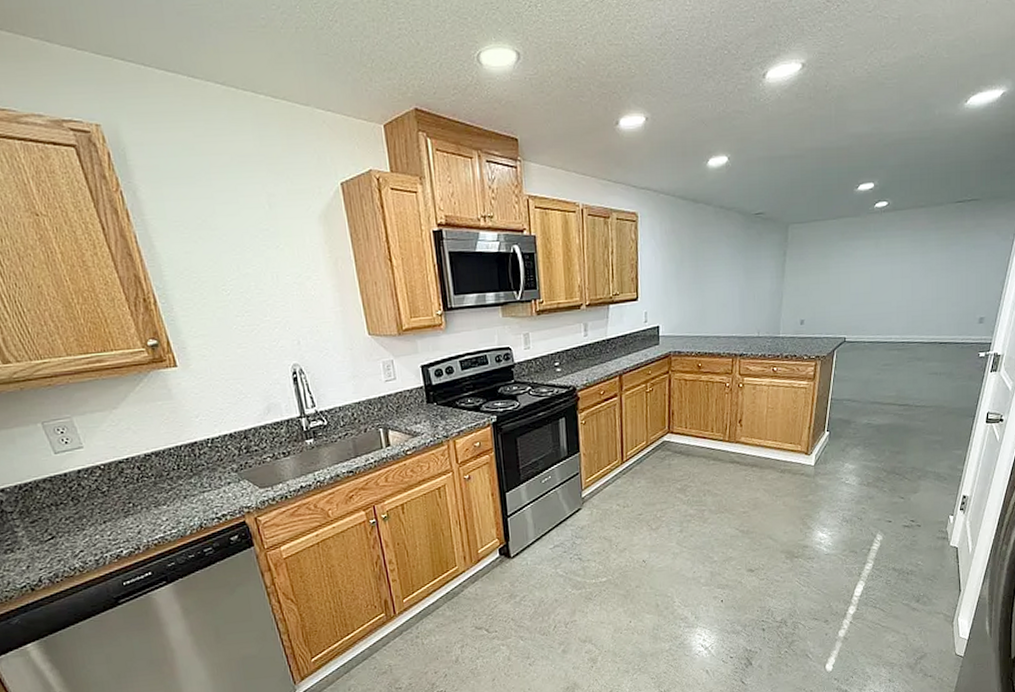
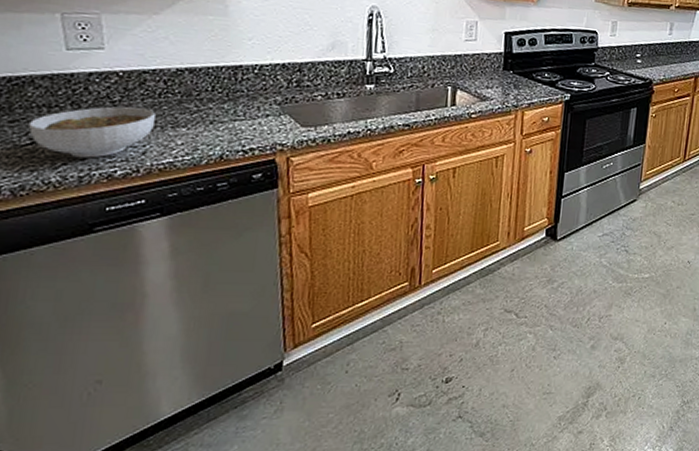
bowl: none [44,494,141,545] -> present [27,106,156,159]

